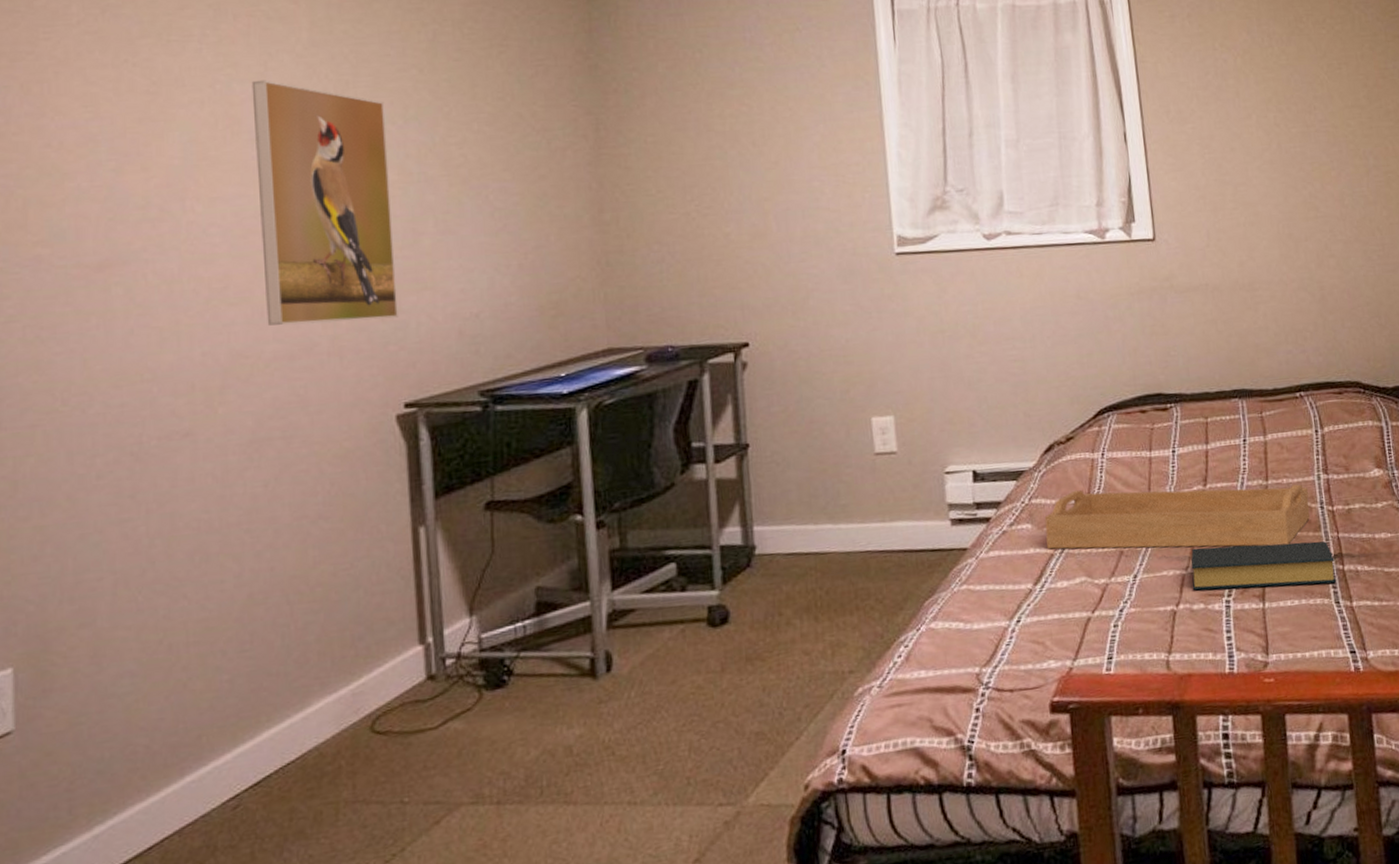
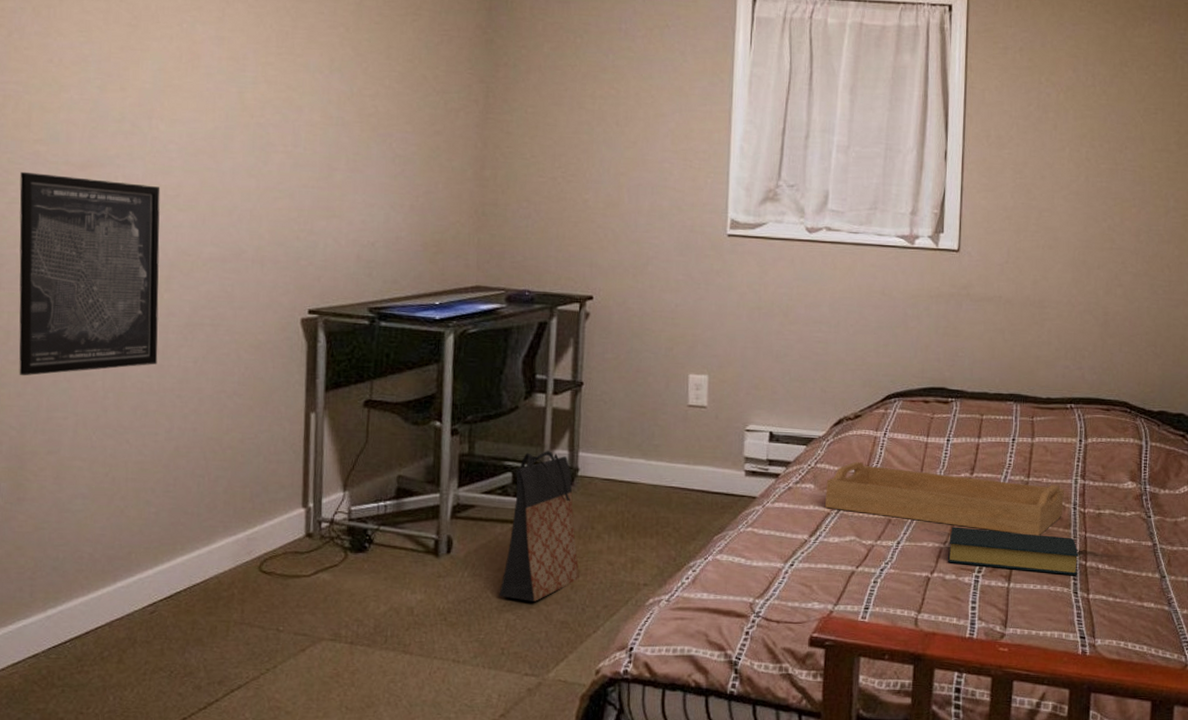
wall art: none [18,279,217,535] -> present [19,171,161,376]
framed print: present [251,80,398,326] -> none [207,23,316,238]
bag: none [676,530,773,715] -> present [499,451,580,601]

